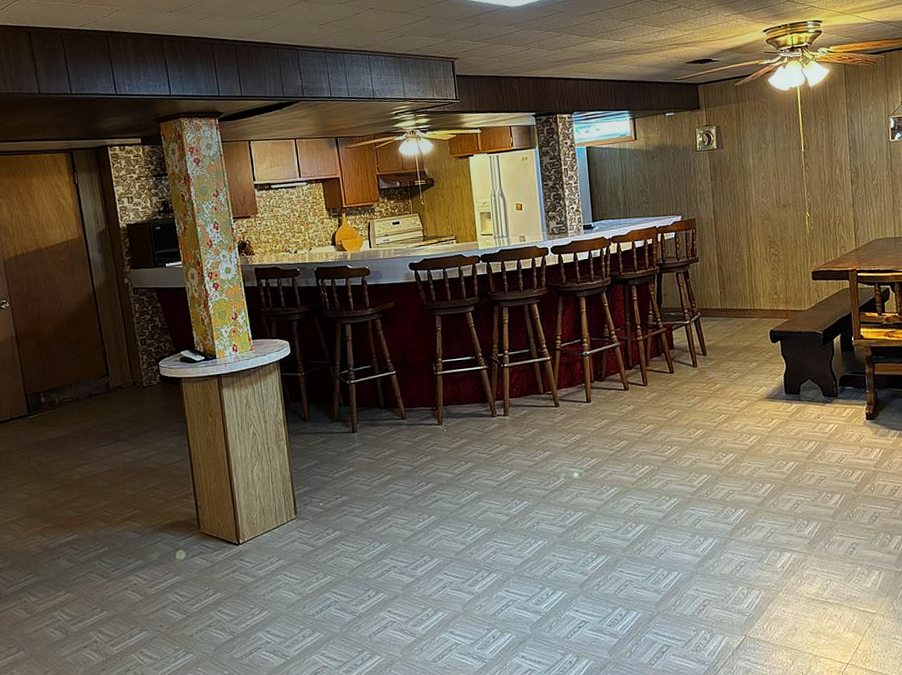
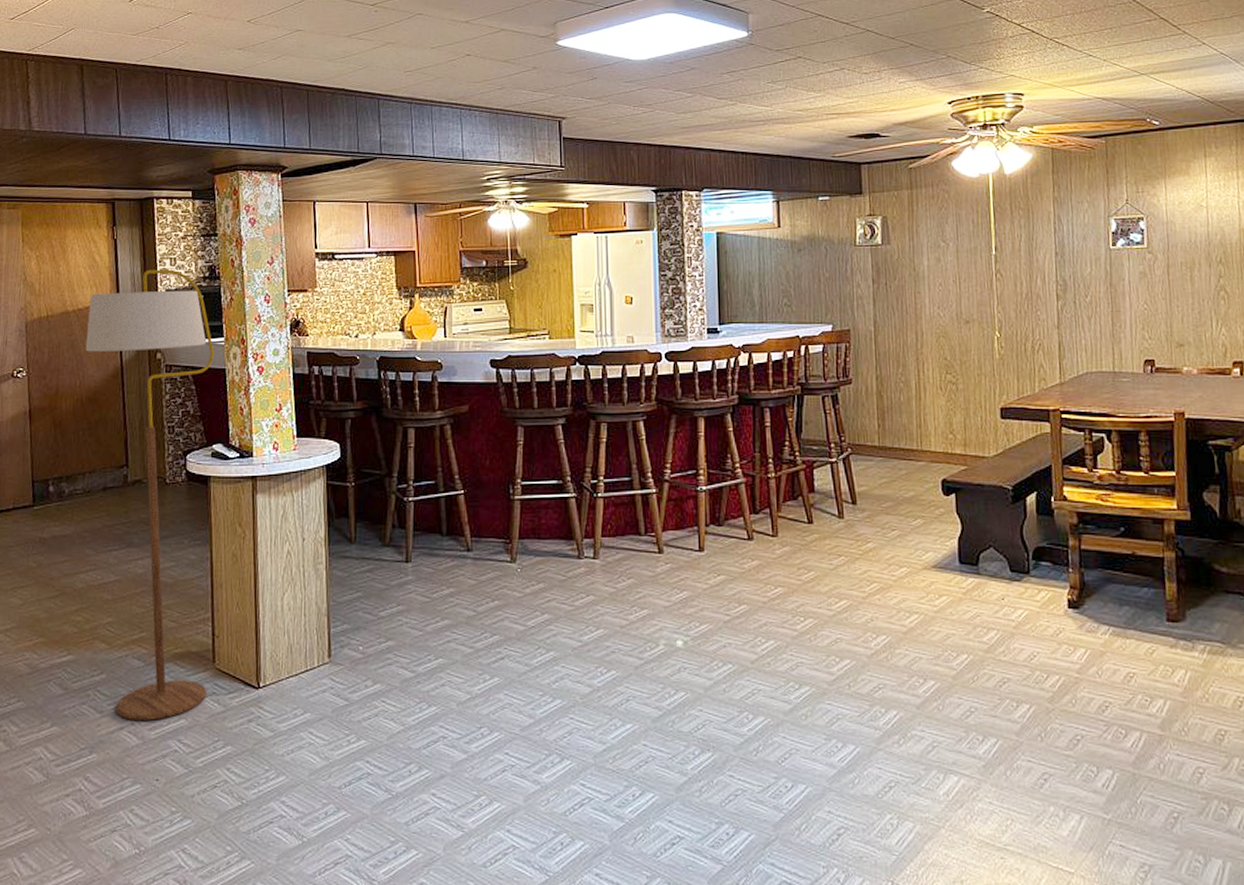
floor lamp: none [59,206,196,581] -> present [85,269,214,721]

